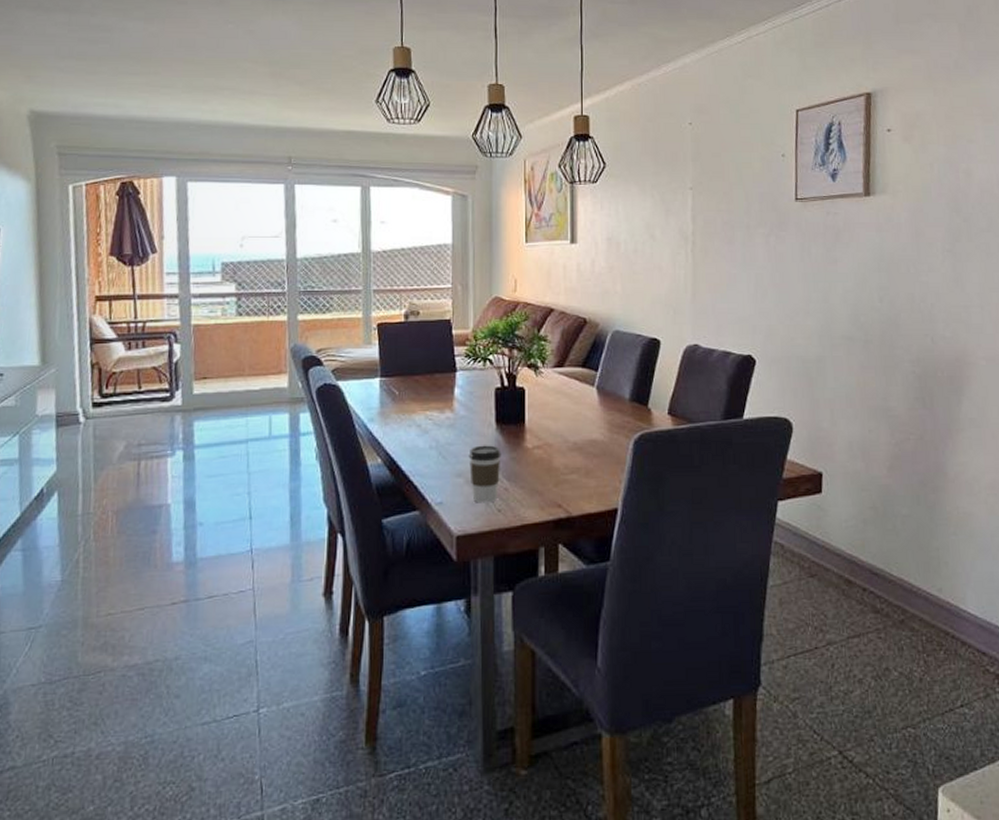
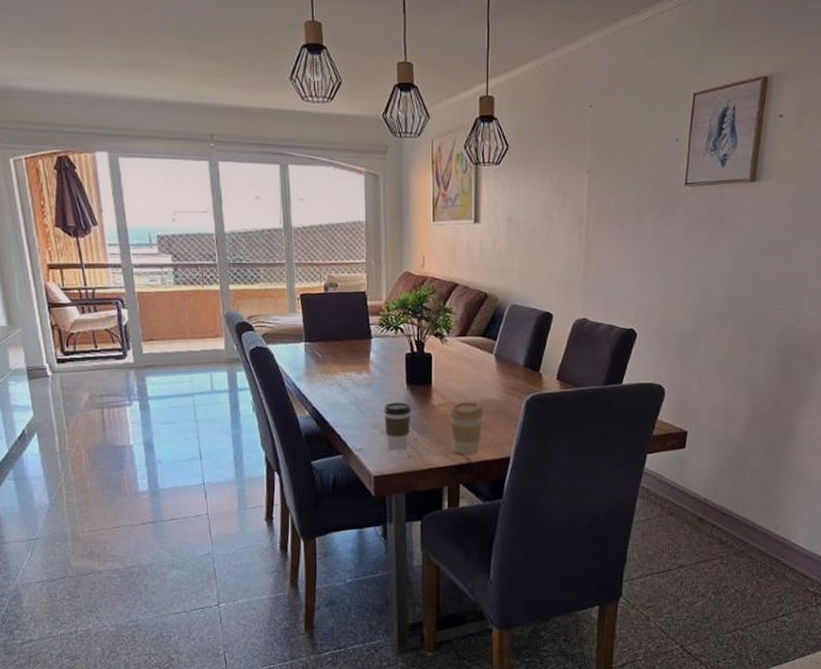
coffee cup: none [545,442,586,507] -> present [449,401,485,455]

